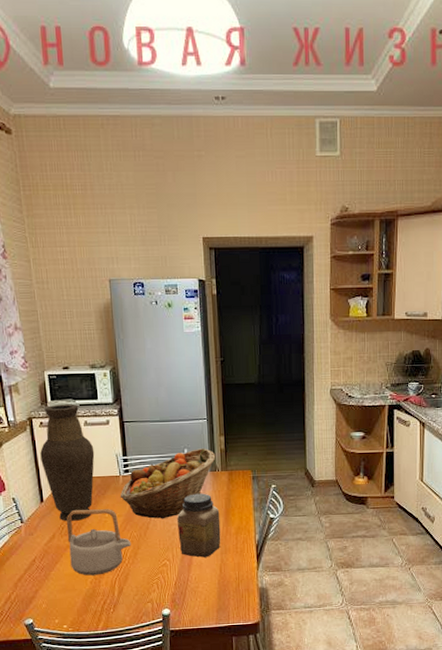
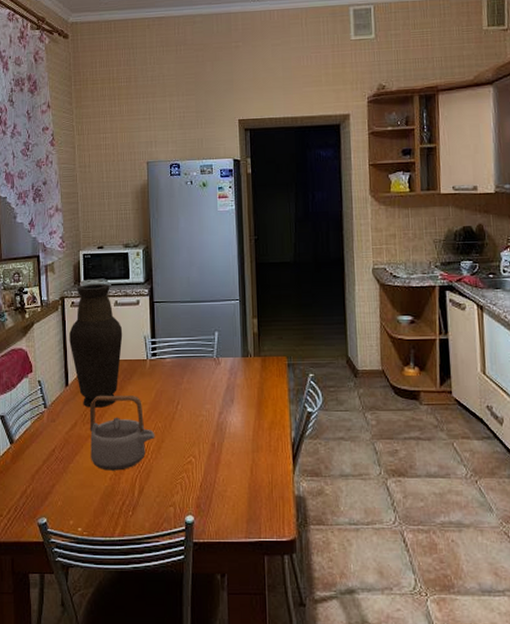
fruit basket: present [120,448,216,519] -> none [146,331,248,409]
jar: present [177,493,221,558] -> none [205,381,253,456]

